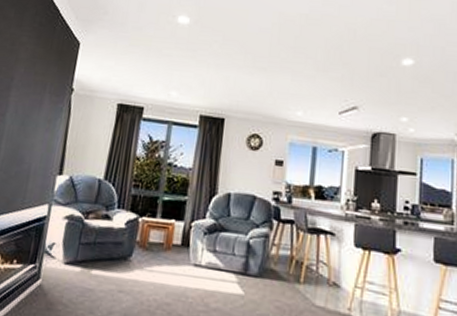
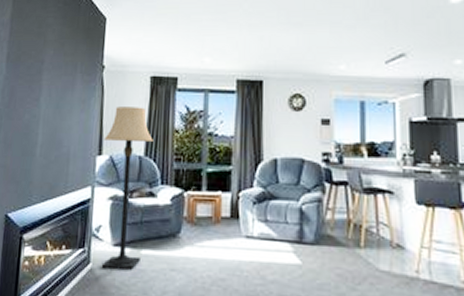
lamp: none [50,129,114,289] -> present [101,107,153,270]

